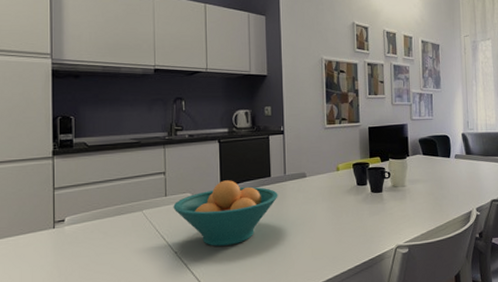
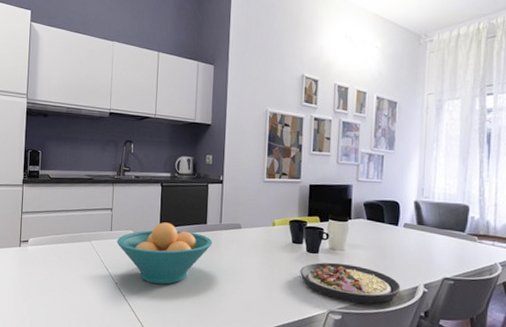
plate: none [367,198,457,235] -> present [300,262,401,304]

